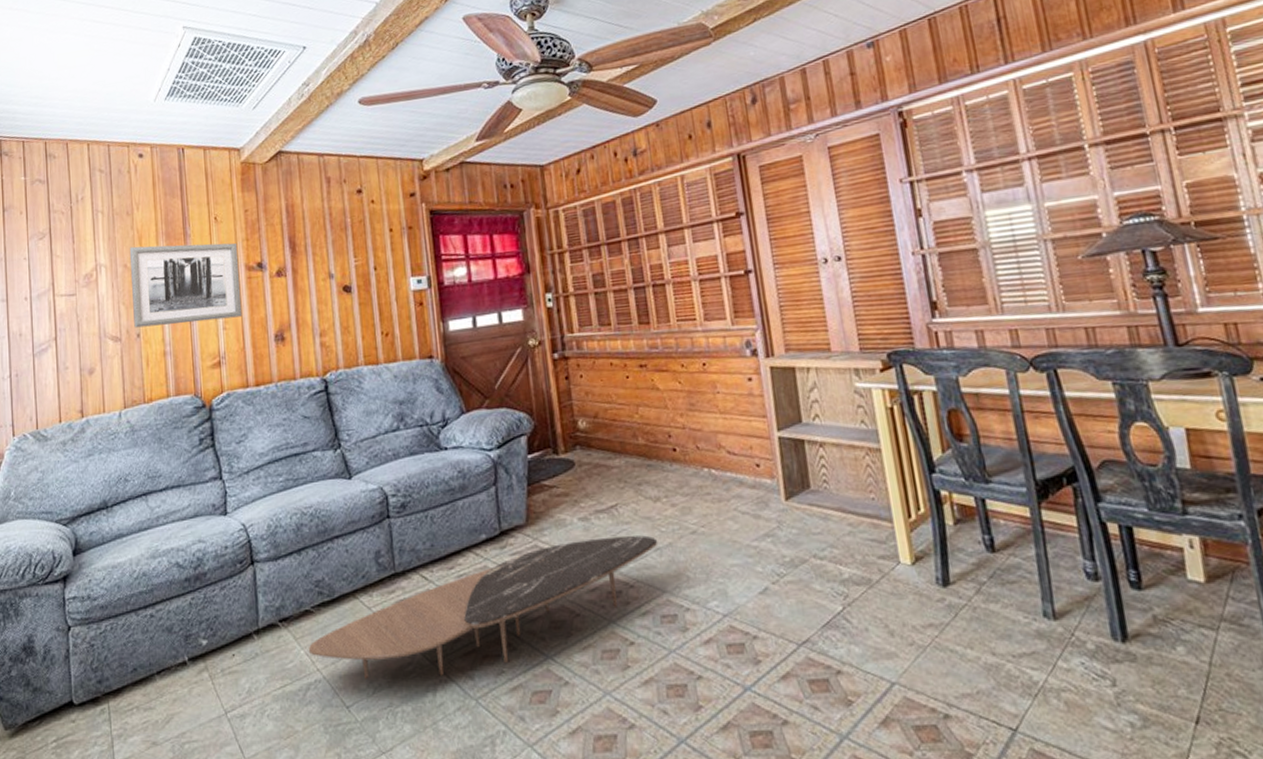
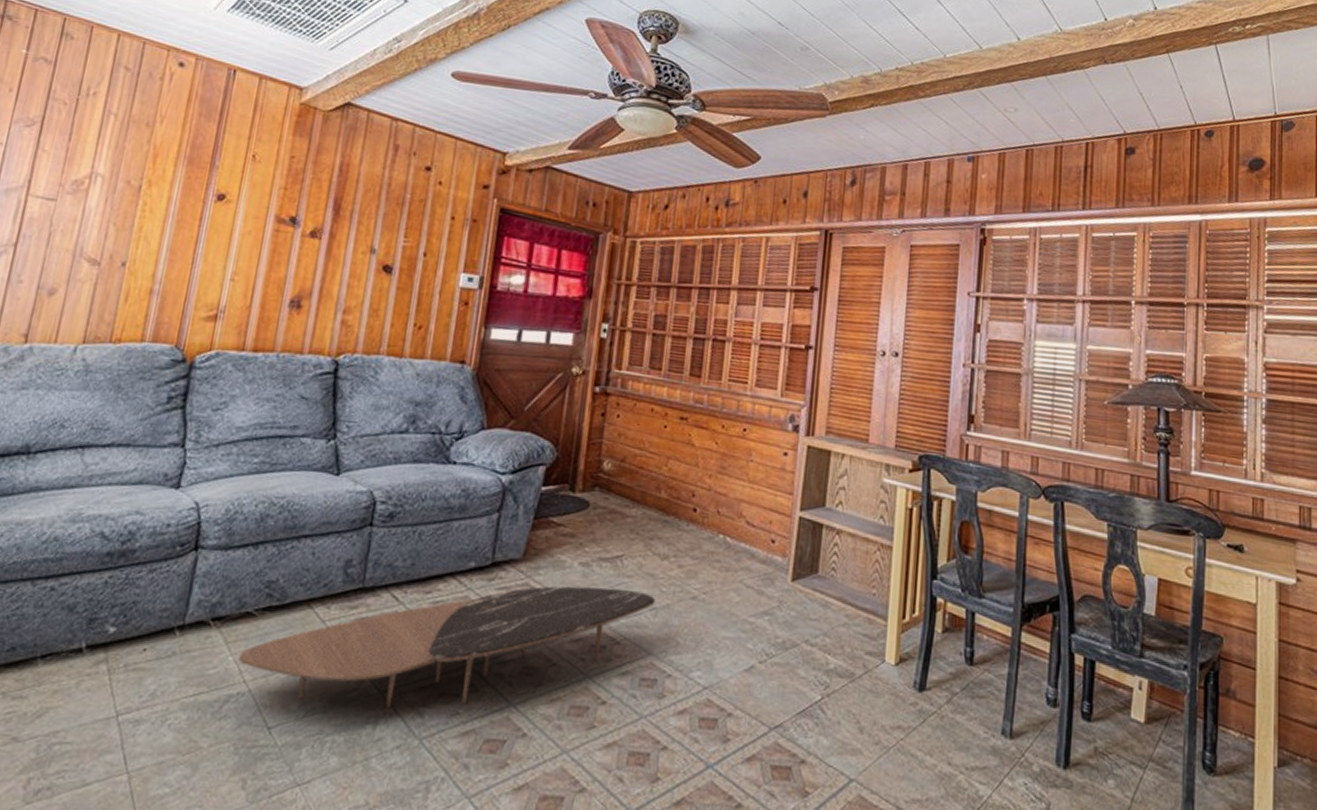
wall art: present [129,242,242,328] -> none [121,162,273,271]

